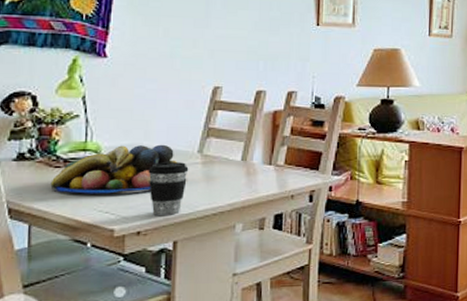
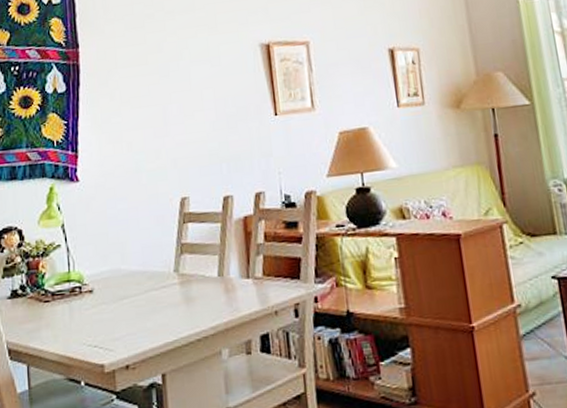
fruit bowl: present [50,144,177,194] -> none [42,266,155,329]
coffee cup: present [148,162,189,215] -> none [129,284,168,346]

